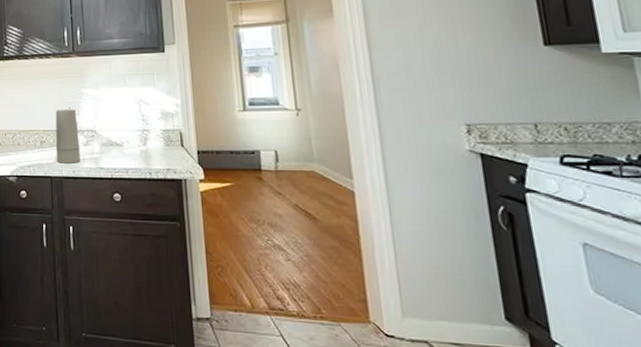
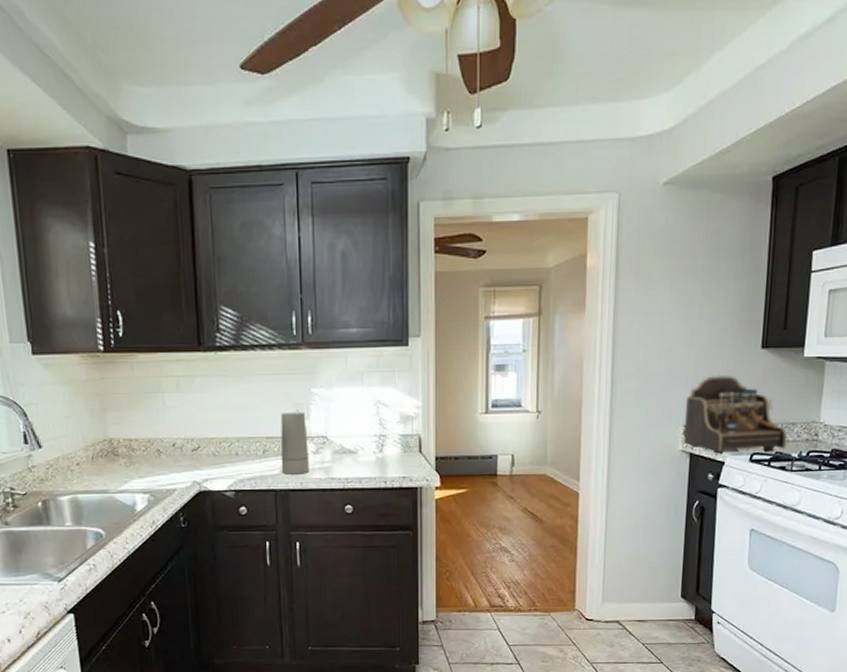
spice rack: none [464,73,607,155] -> present [684,376,787,454]

